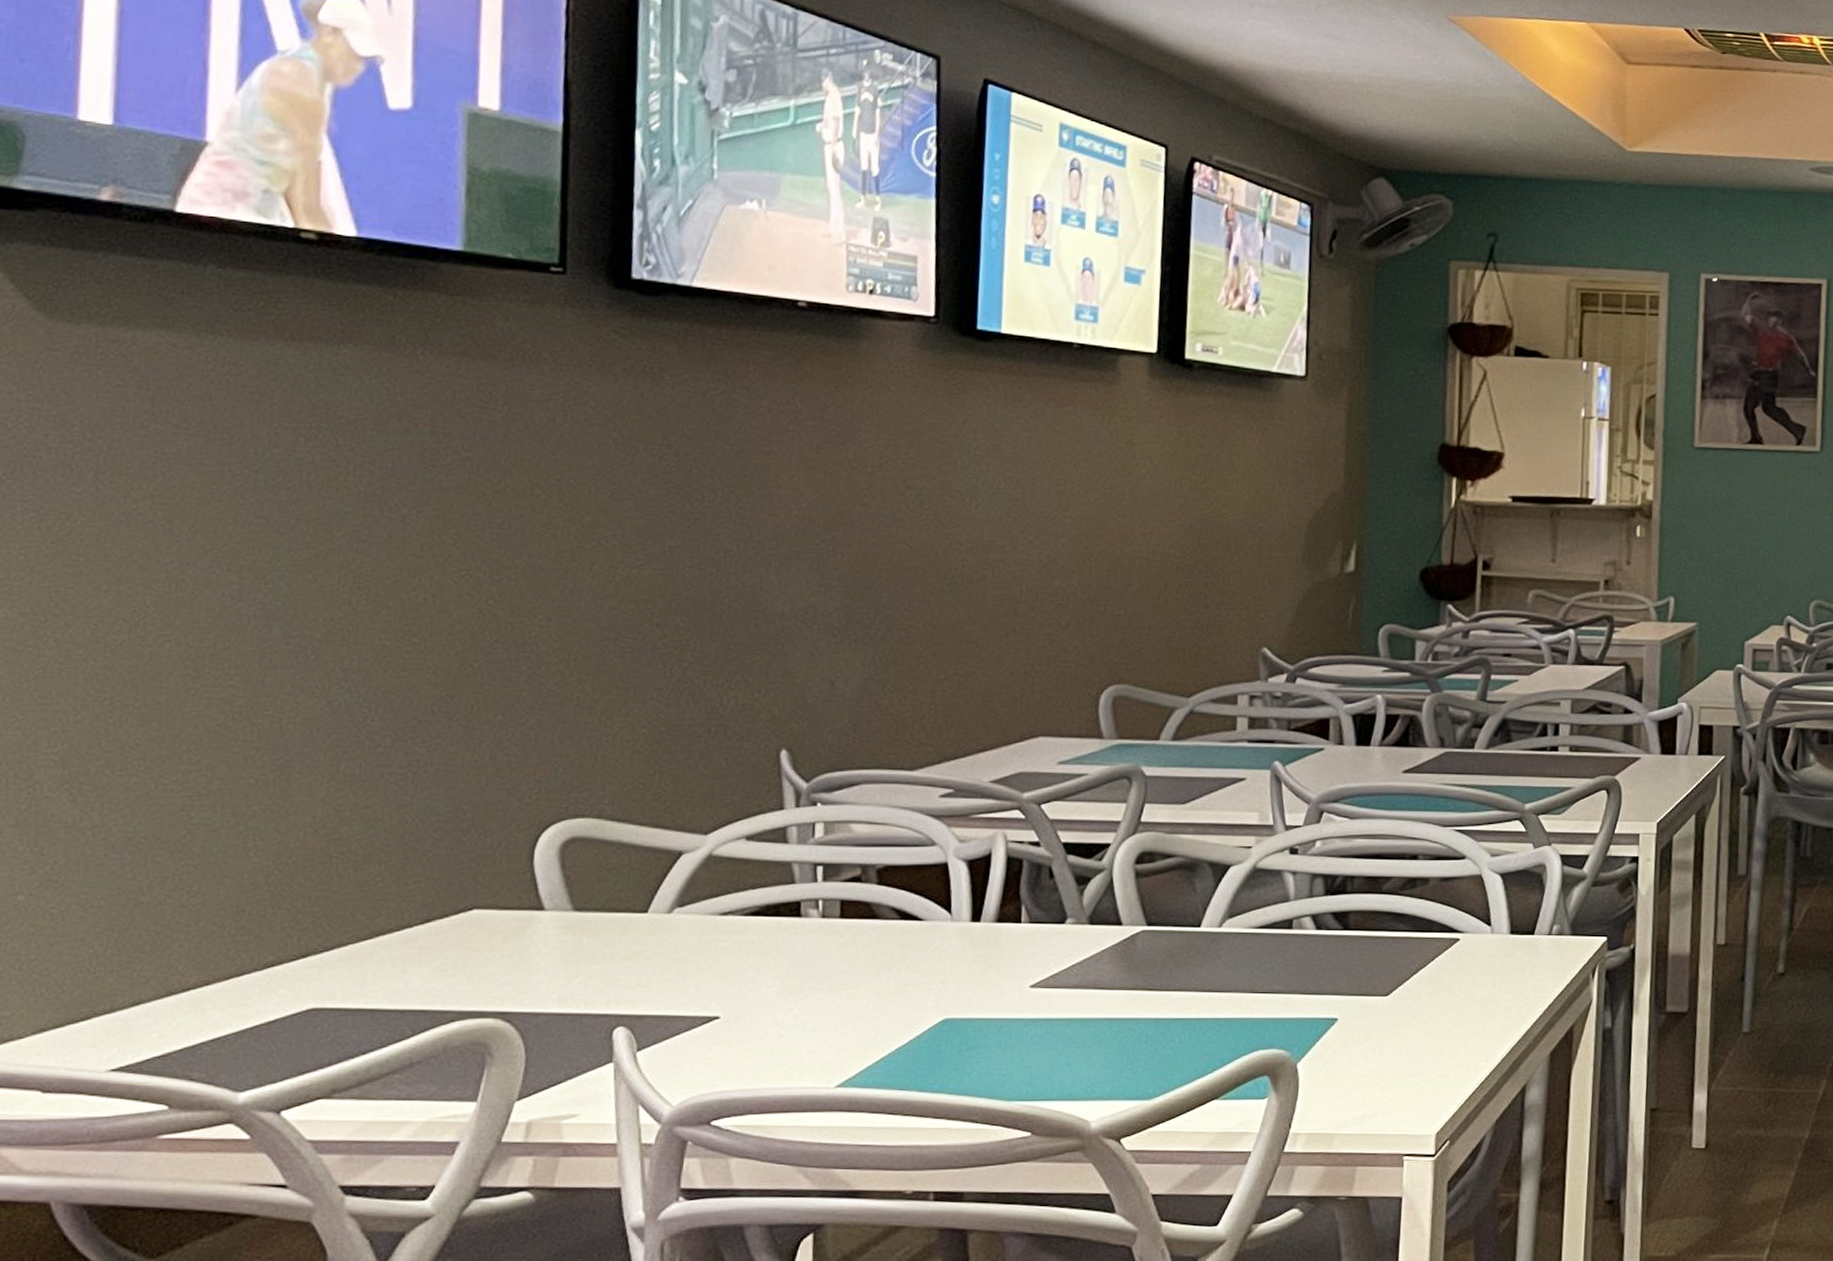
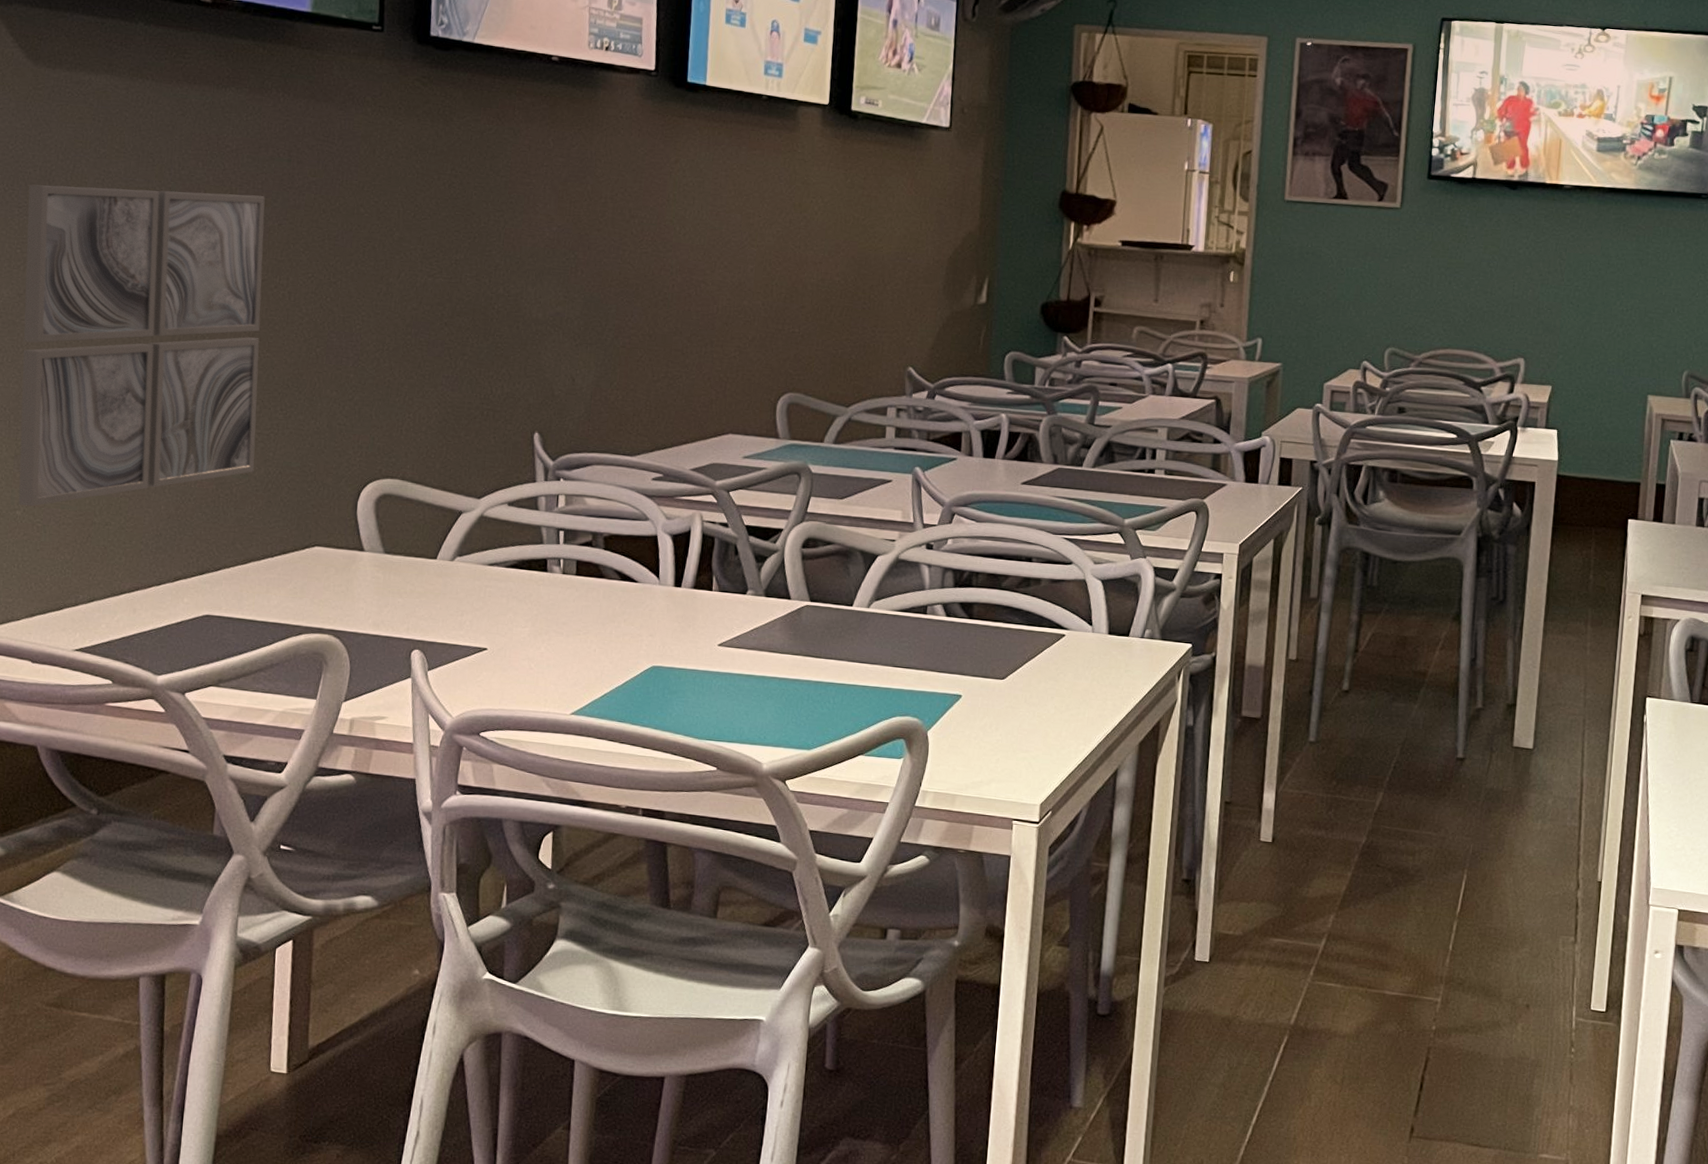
wall art: none [21,472,398,888] -> present [18,184,265,507]

